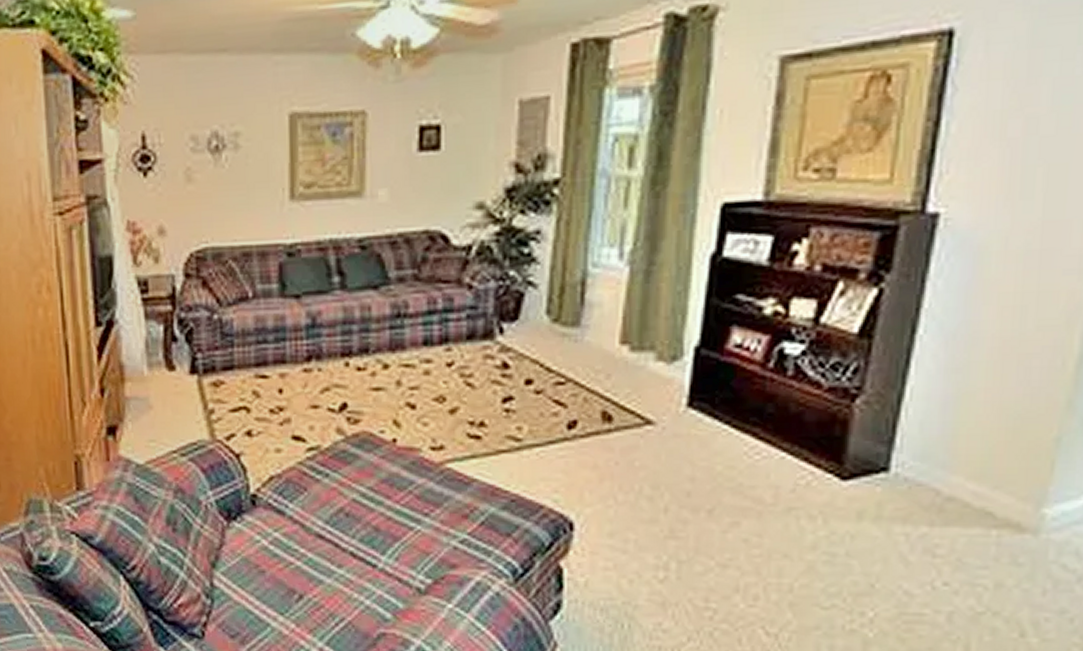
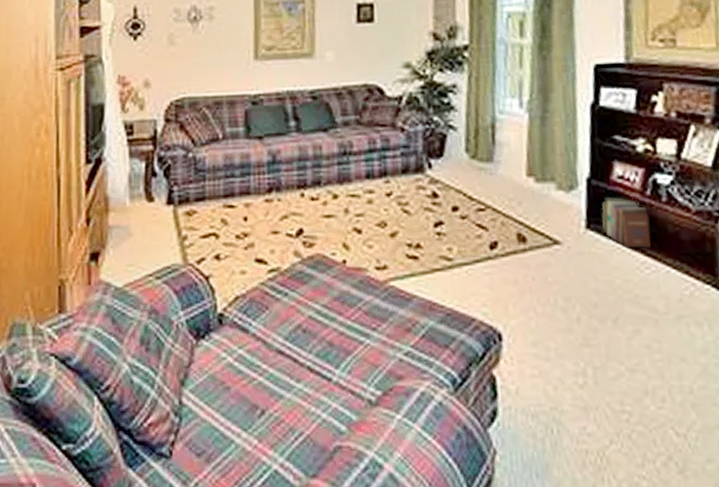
books: none [707,370,768,430] -> present [602,197,651,248]

